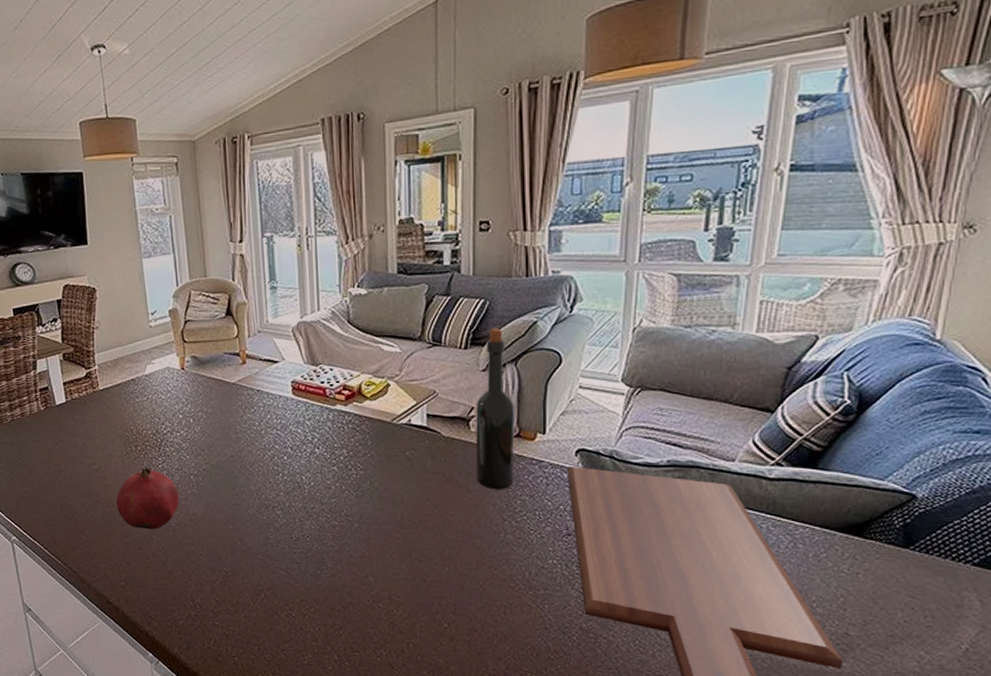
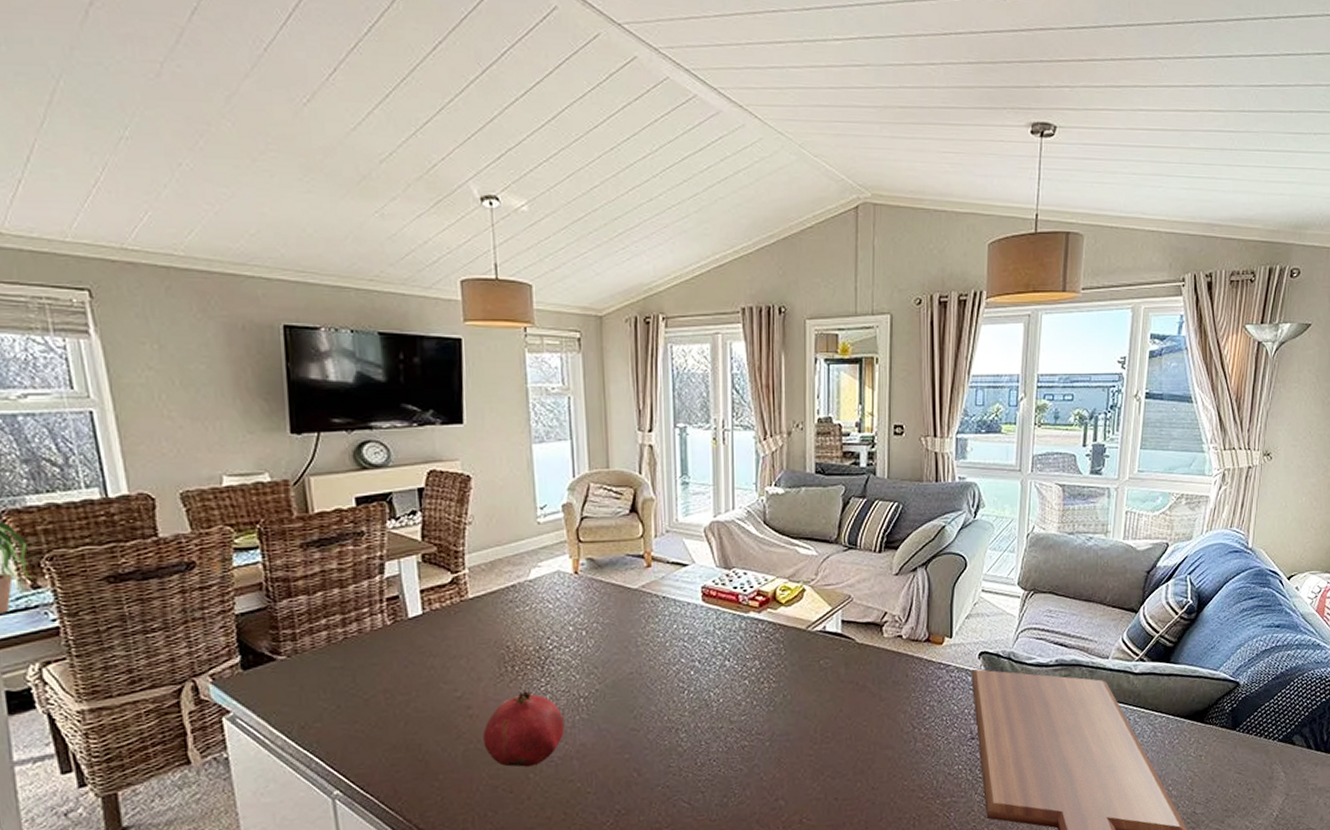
wine bottle: present [475,328,515,490] -> none [888,532,925,697]

